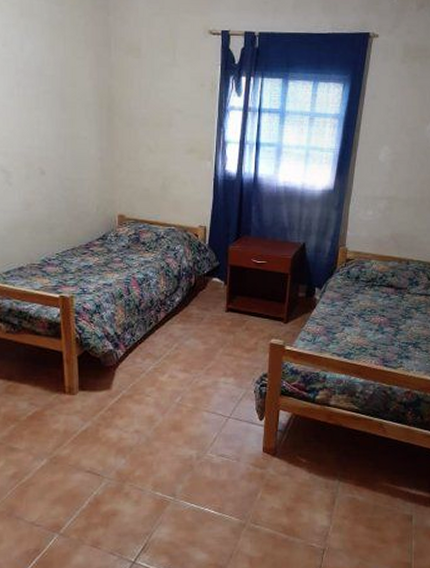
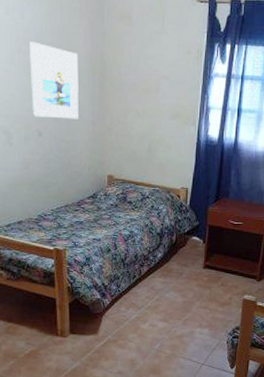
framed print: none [30,75,85,156] -> present [30,41,79,119]

